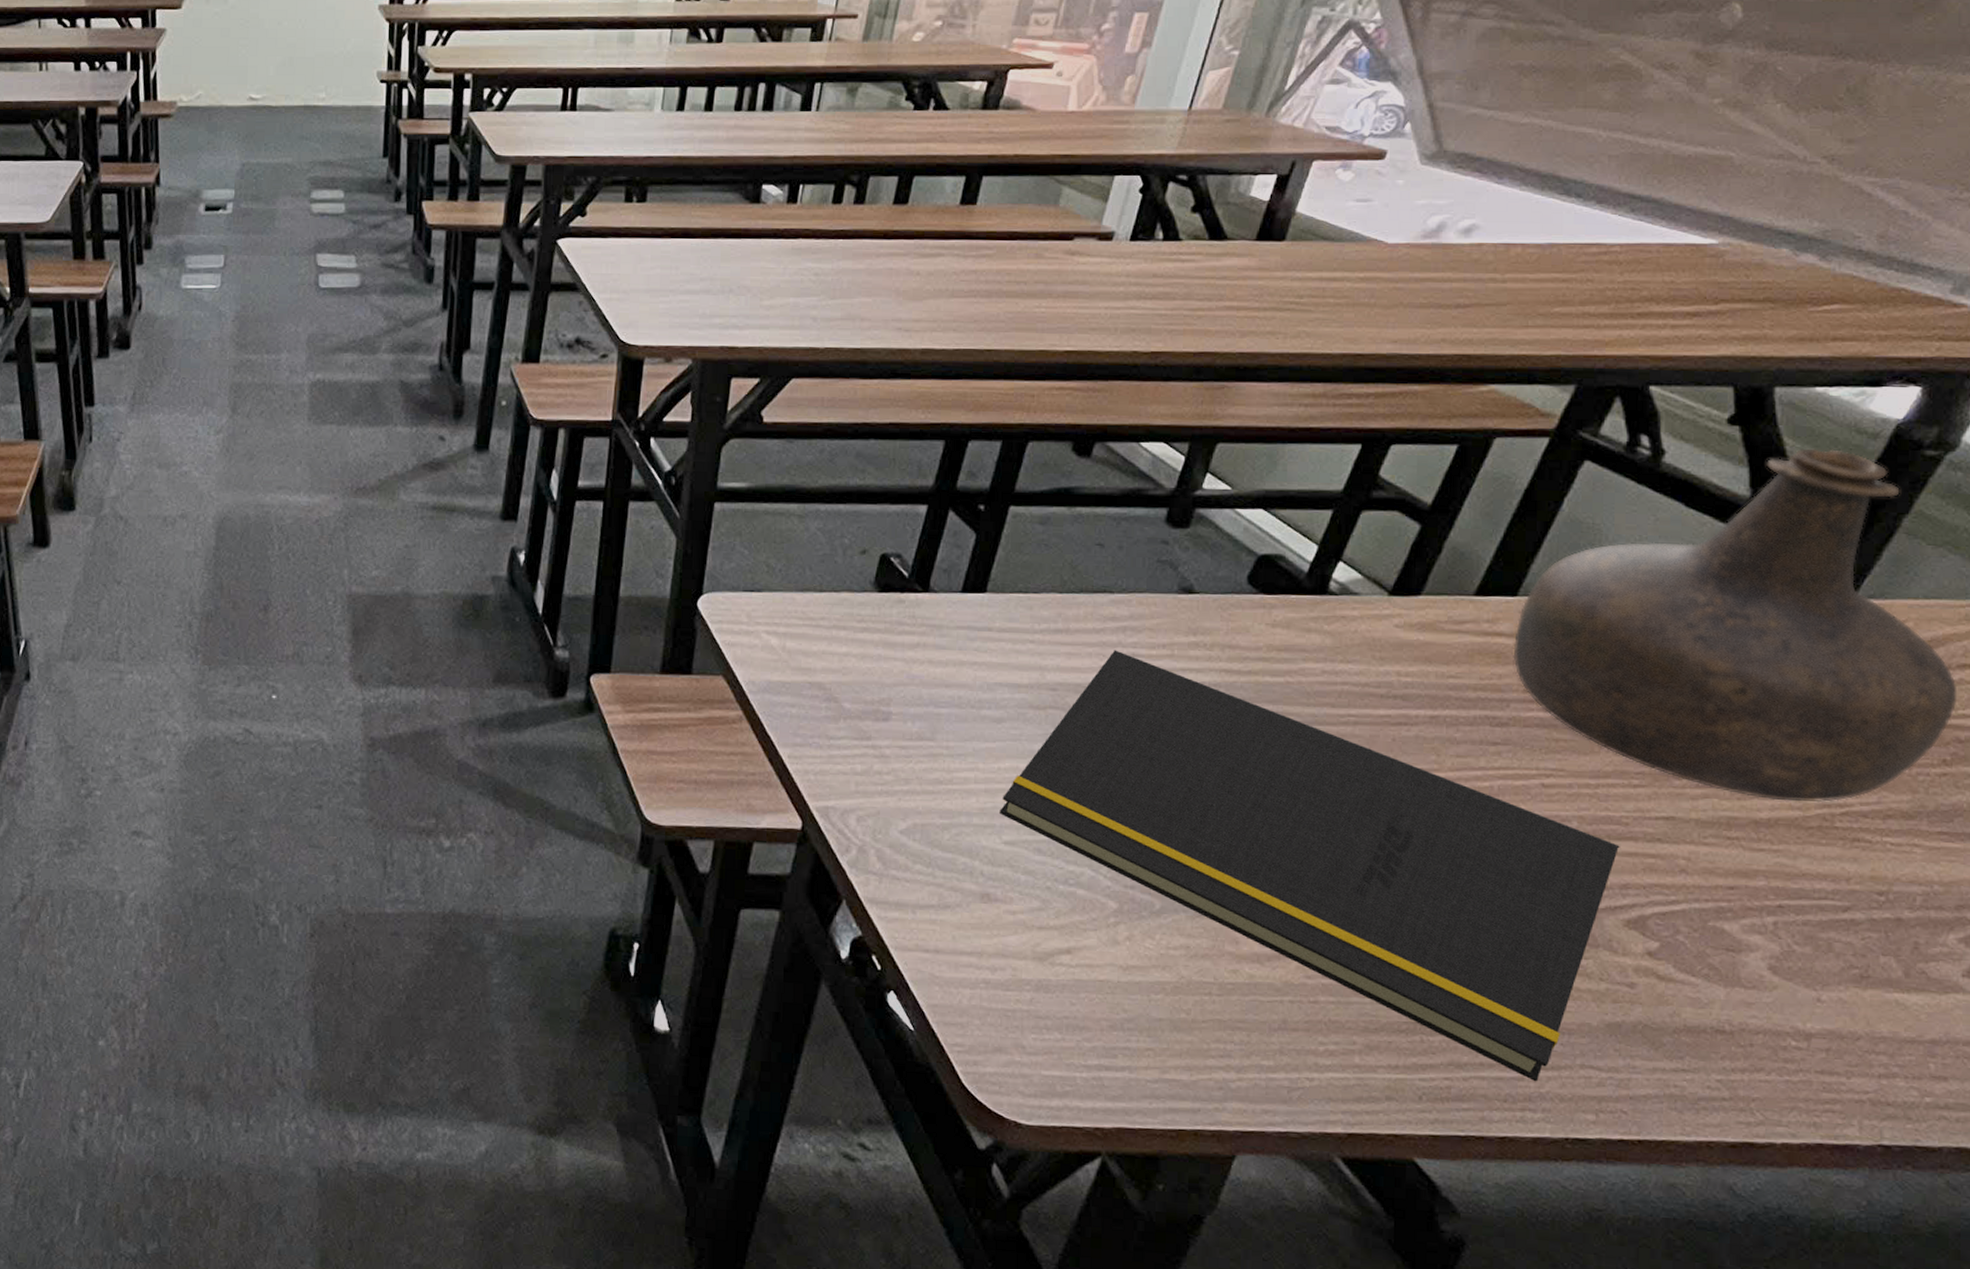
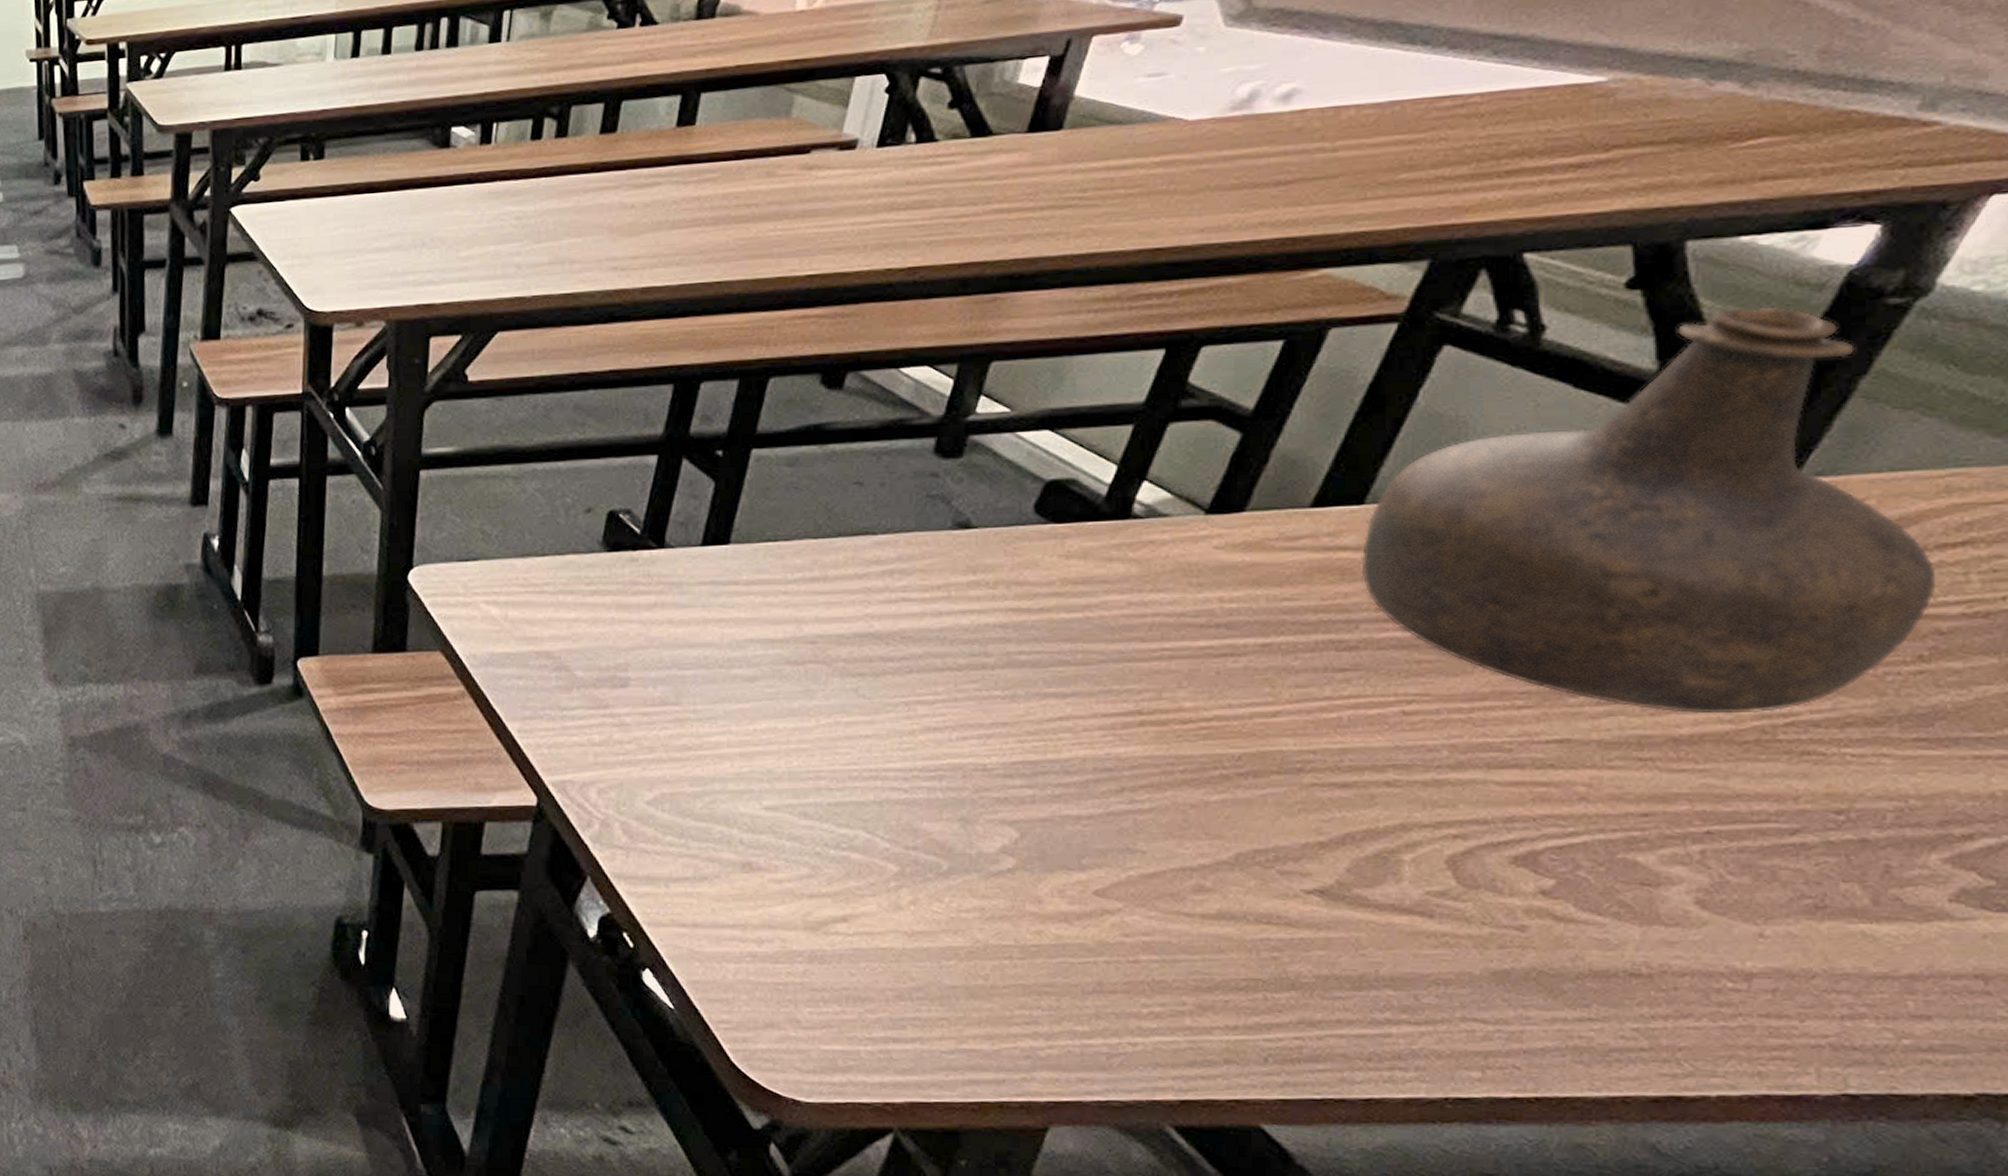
notepad: present [1000,650,1620,1082] -> none [758,595,1502,1038]

